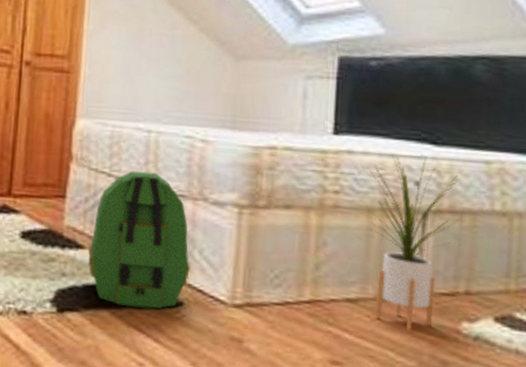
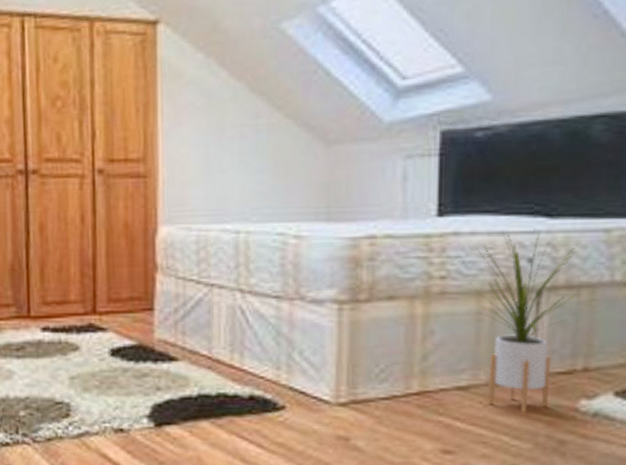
backpack: present [88,170,190,309] -> none [182,275,290,416]

